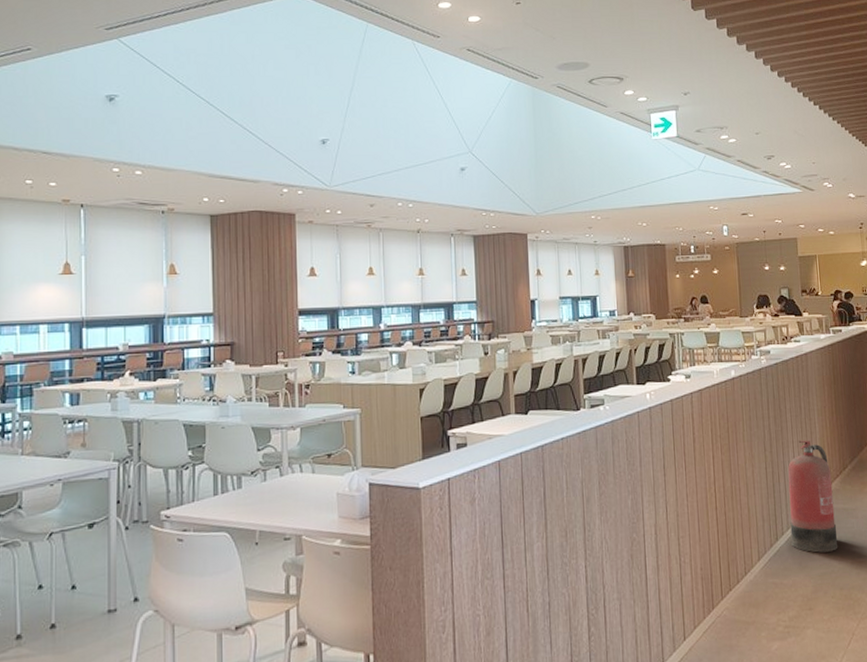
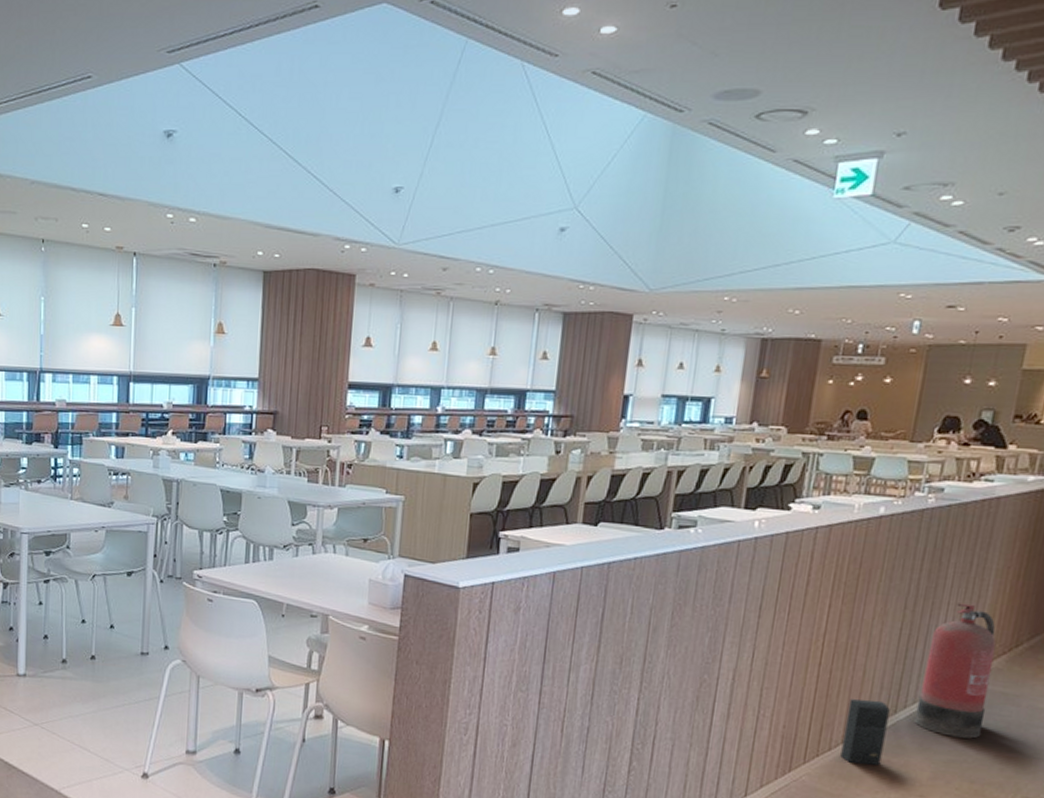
speaker: none [743,531,777,591] -> present [840,699,890,766]

